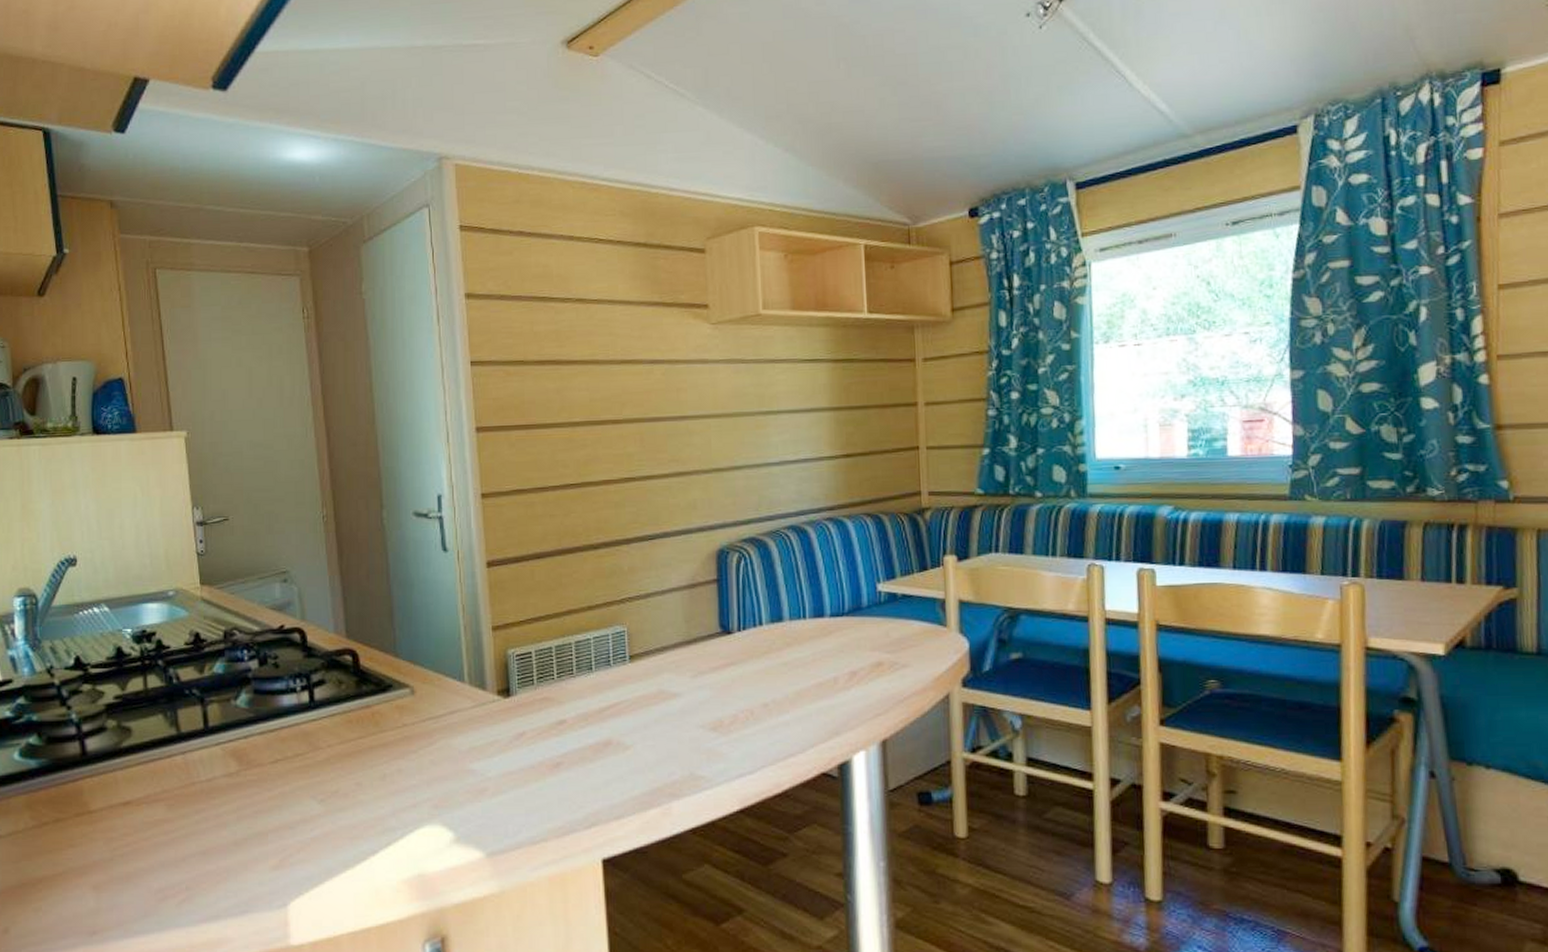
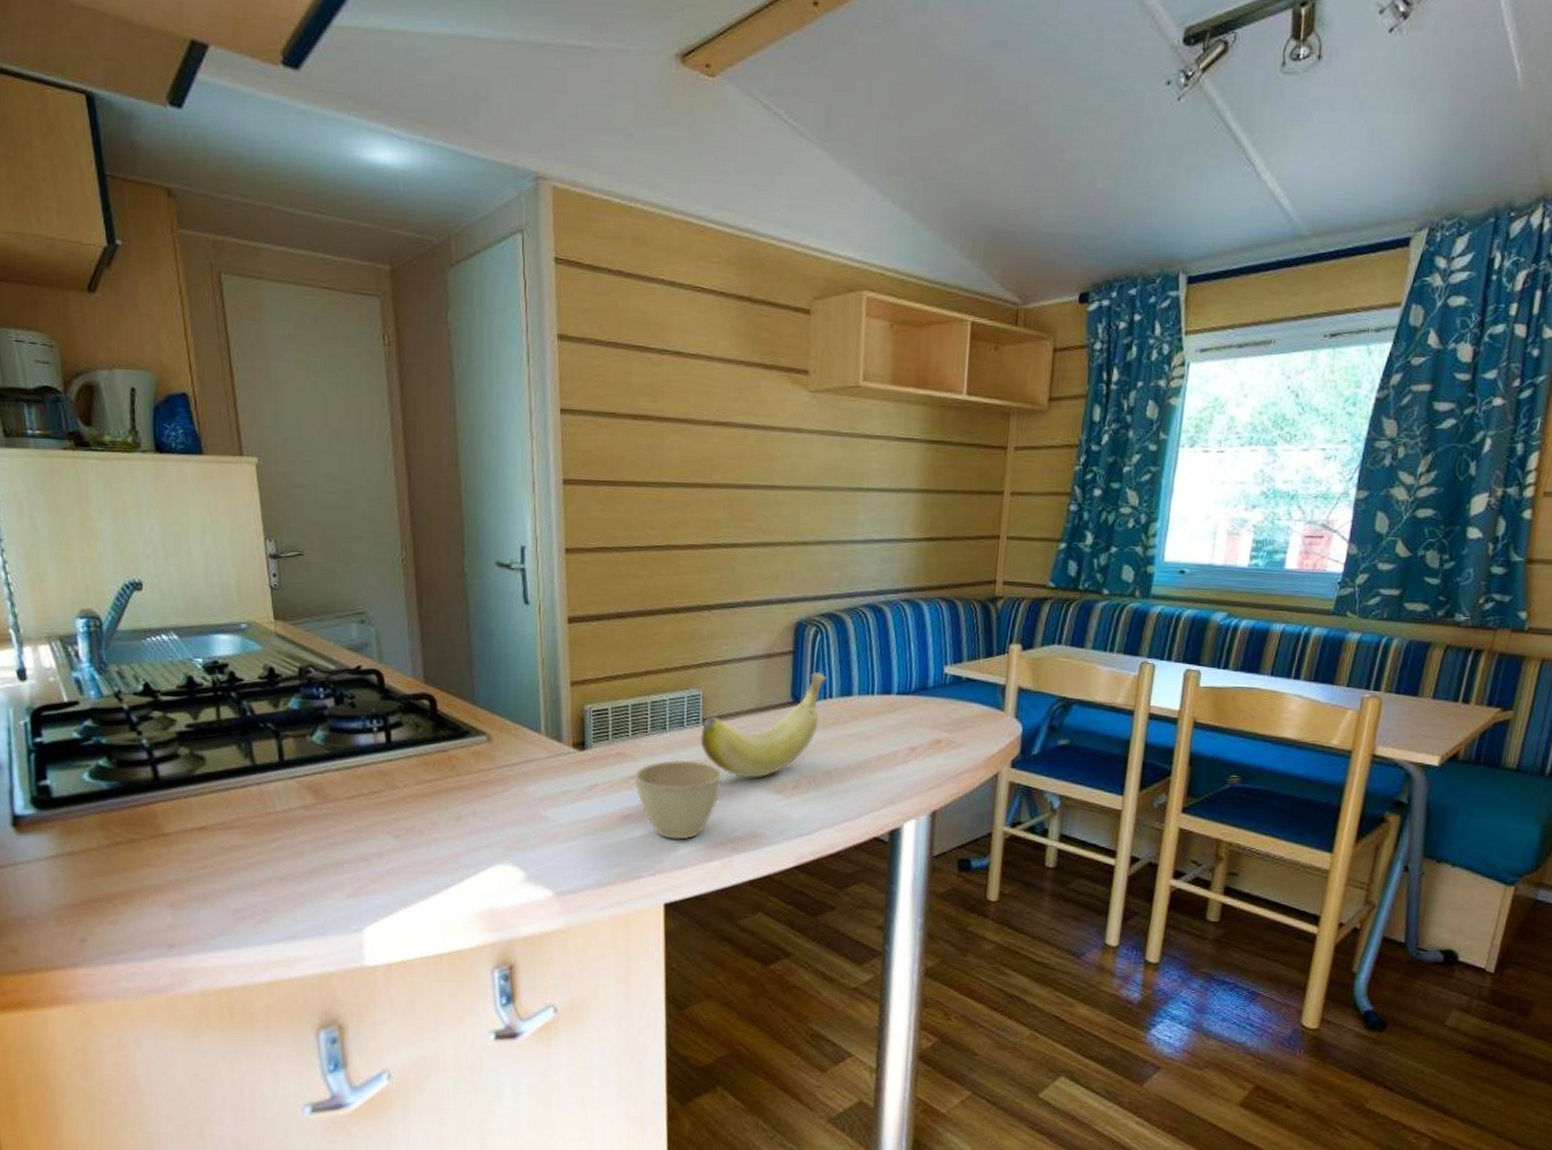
cup: none [562,701,655,787] -> present [634,760,723,840]
banana: none [628,599,754,716] -> present [700,672,826,778]

